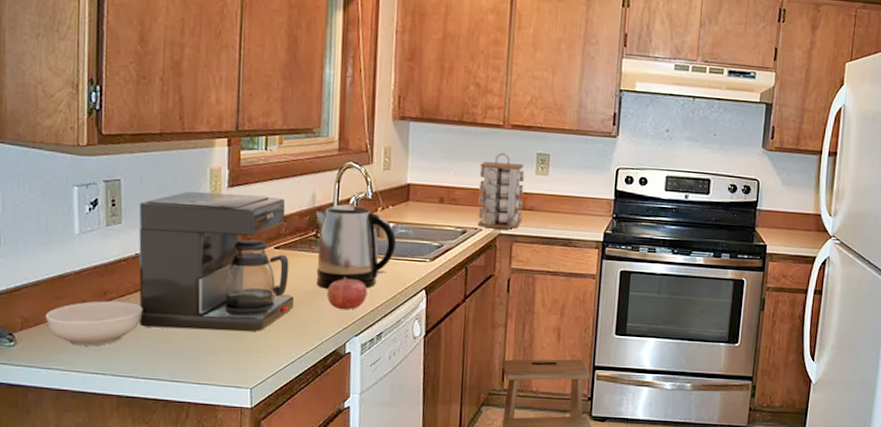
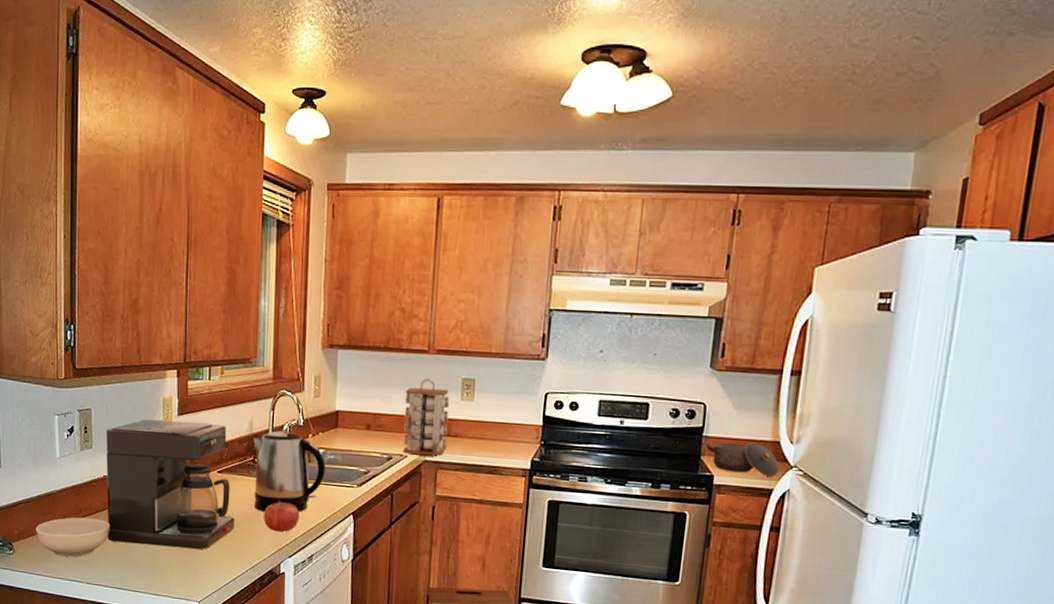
cooking pot: none [760,214,821,246] -> present [706,441,780,477]

